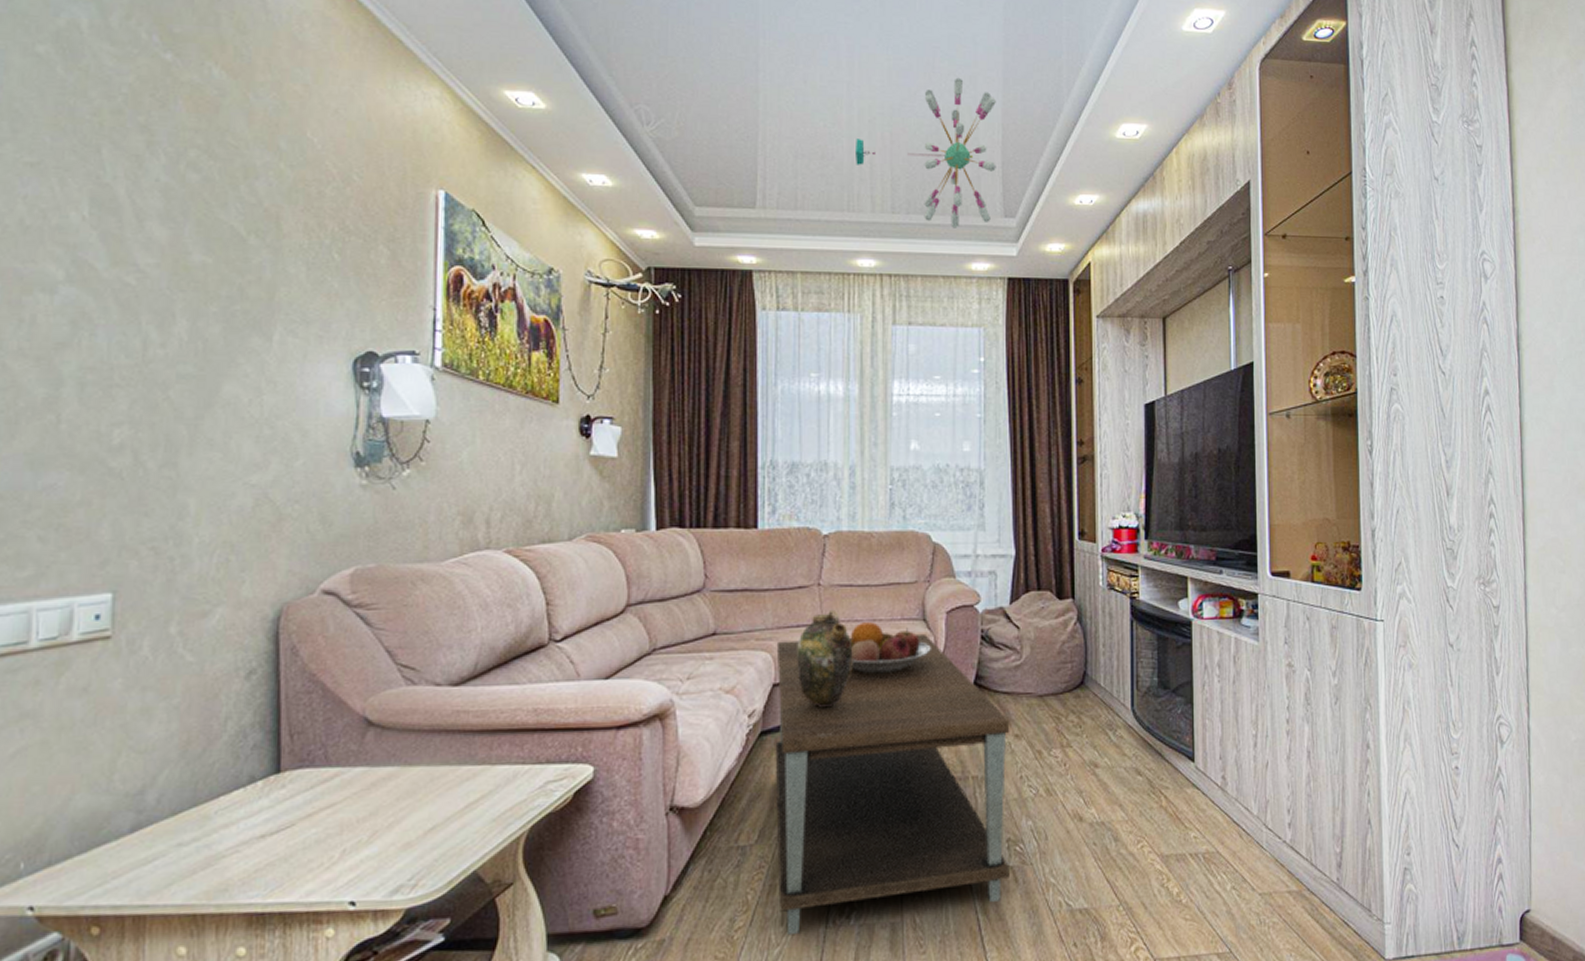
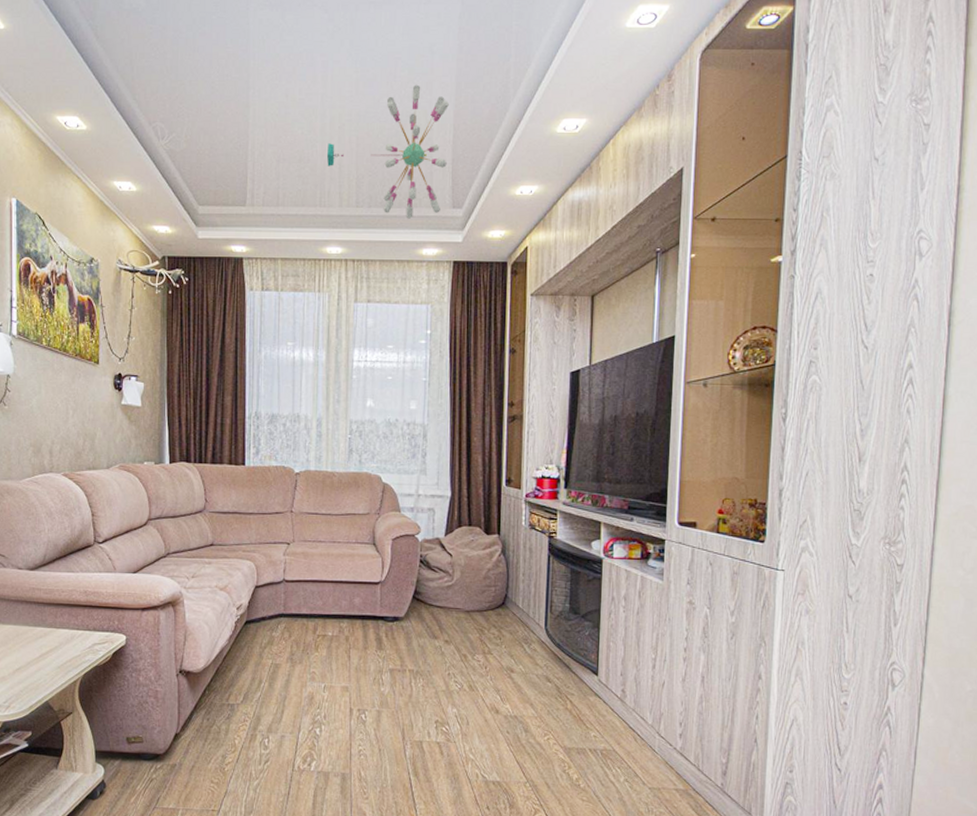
coffee table: present [775,633,1010,936] -> none [256,553,442,773]
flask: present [797,609,853,707] -> none [274,531,317,606]
fruit bowl: present [850,622,931,674] -> none [315,543,379,585]

